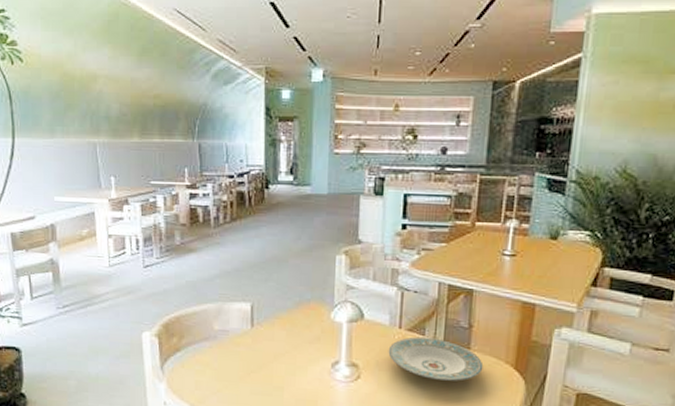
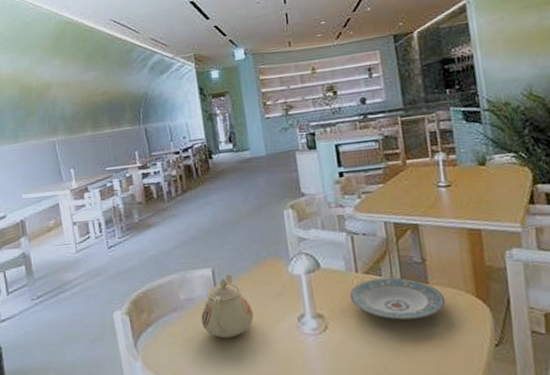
teapot: none [233,310,287,374] -> present [201,273,254,339]

